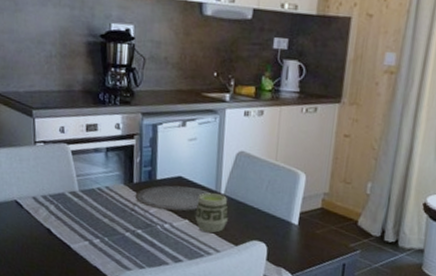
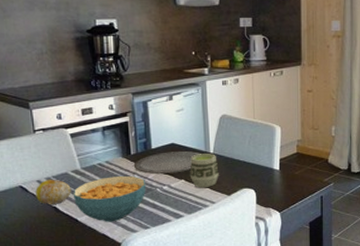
fruit: none [30,197,67,226] -> present [35,179,71,204]
cereal bowl: none [68,204,147,255] -> present [73,175,146,222]

